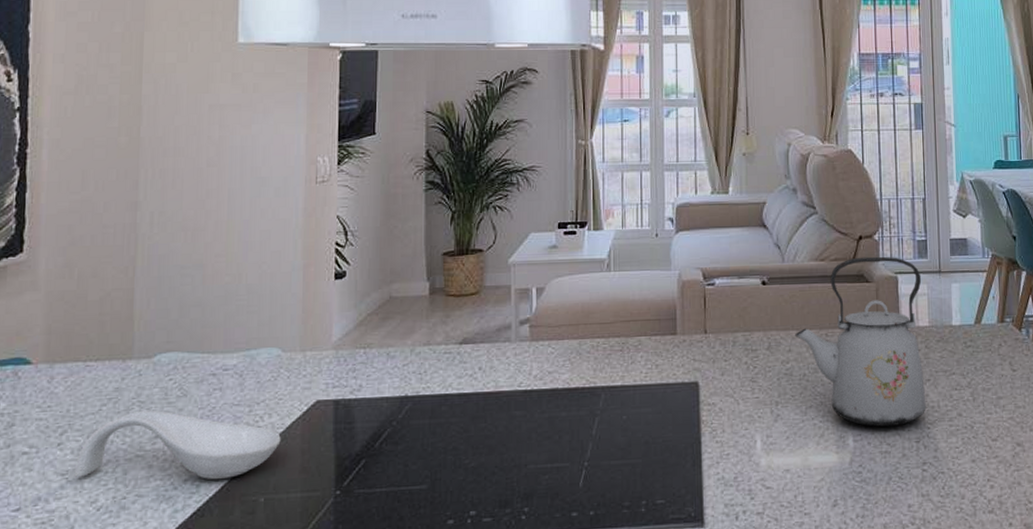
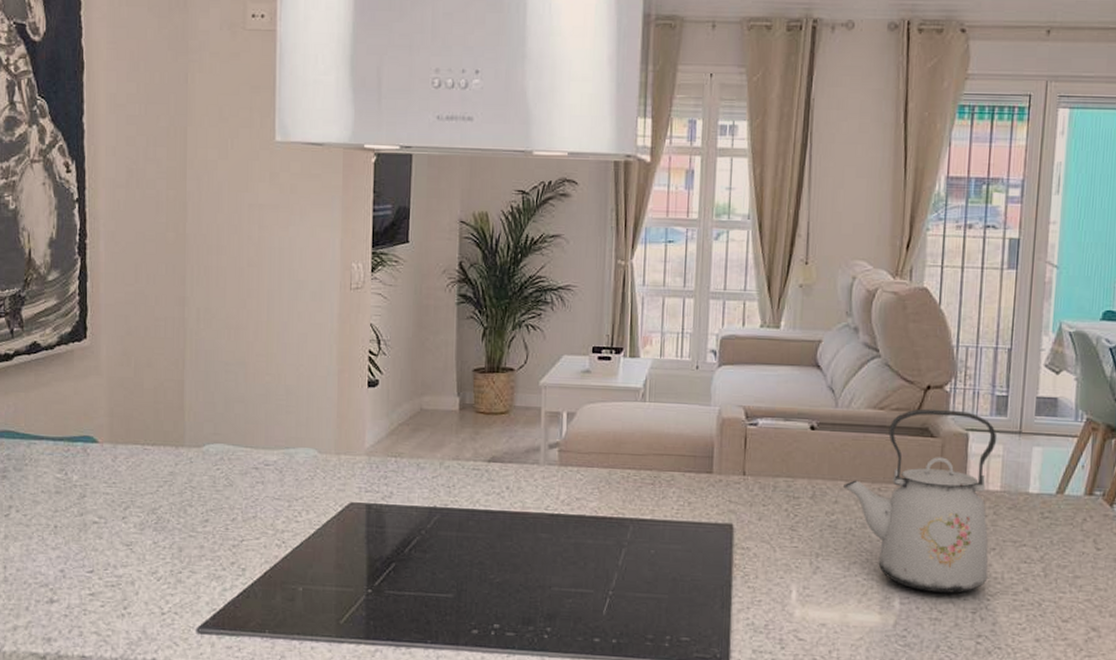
spoon rest: present [74,410,281,480] -> none [137,495,317,566]

